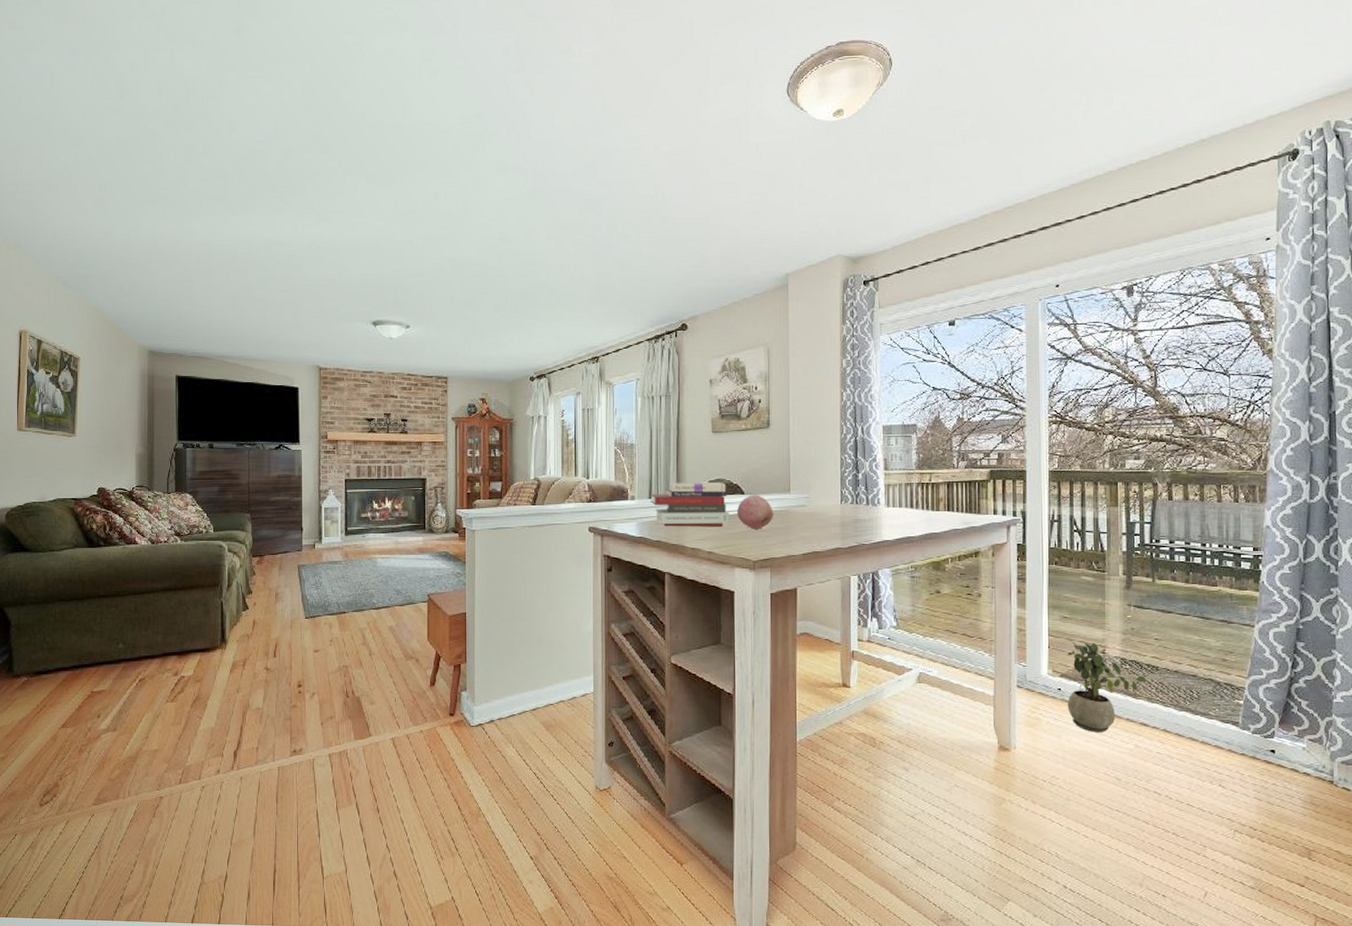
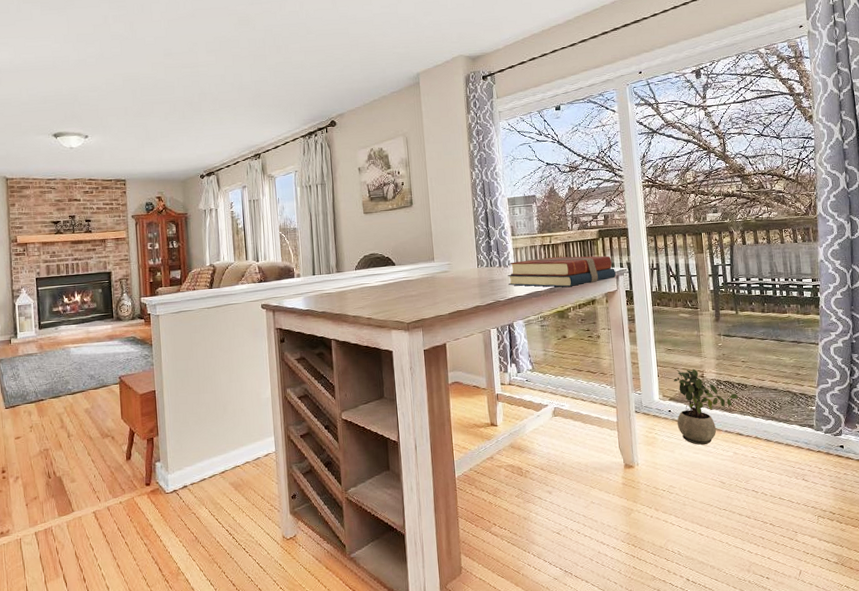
books: present [650,481,730,527] -> none [313,256,385,299]
fruit: present [737,495,773,529] -> none [390,265,421,295]
books: none [876,498,1006,535] -> present [508,255,616,288]

